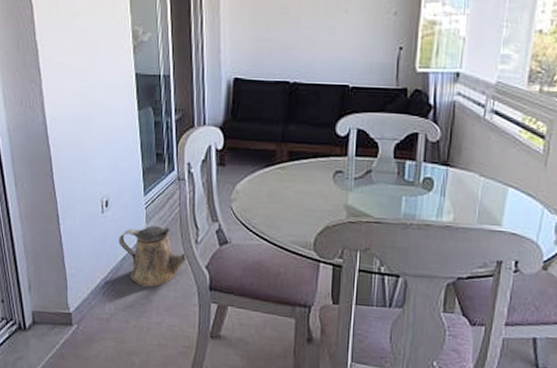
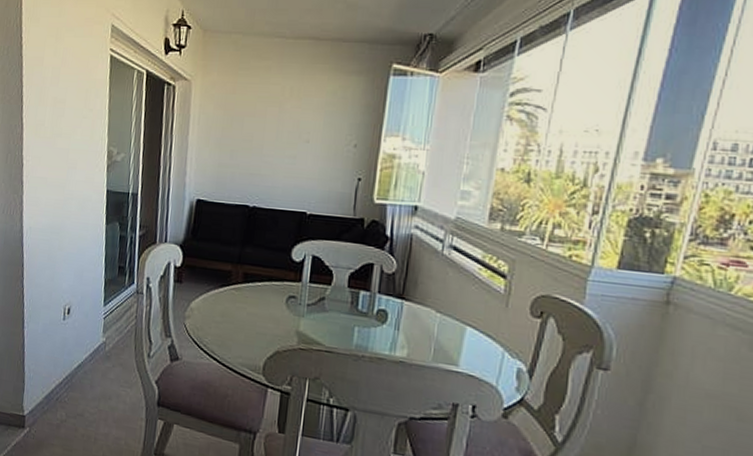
watering can: present [118,225,189,287] -> none [76,336,140,397]

